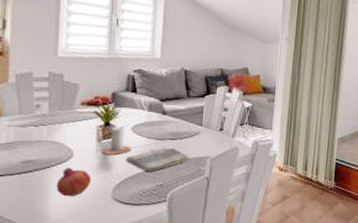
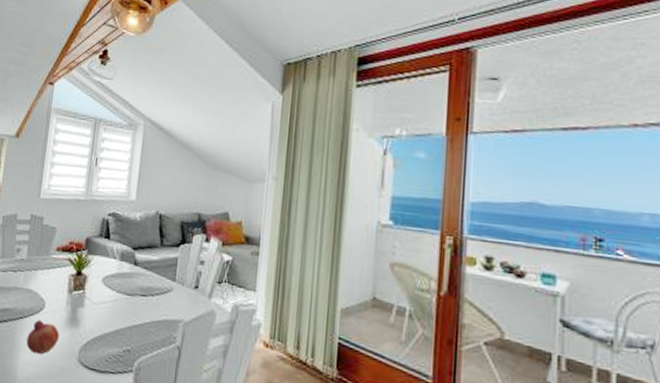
candle: present [102,119,132,155] -> none [72,268,101,310]
dish towel: present [125,146,190,173] -> none [94,302,160,334]

